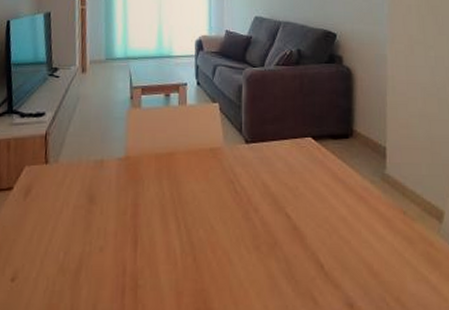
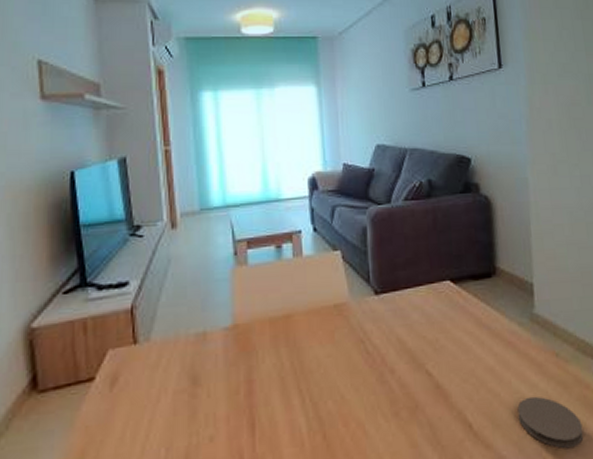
coaster: none [365,247,425,298] -> present [517,396,584,449]

